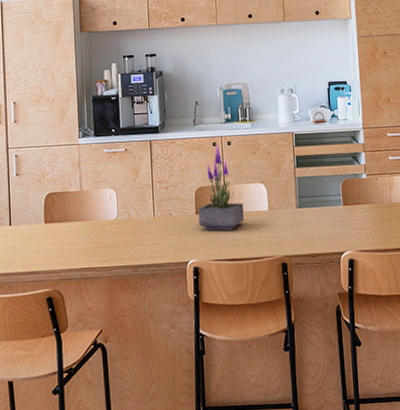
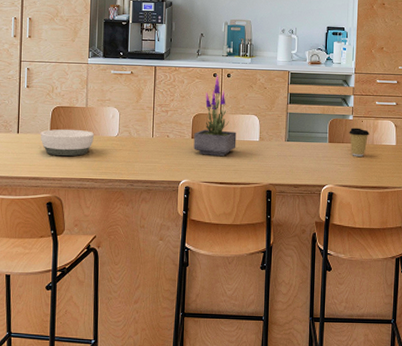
bowl: none [34,216,92,247] -> present [40,129,94,157]
coffee cup: none [364,186,386,218] -> present [349,127,369,157]

